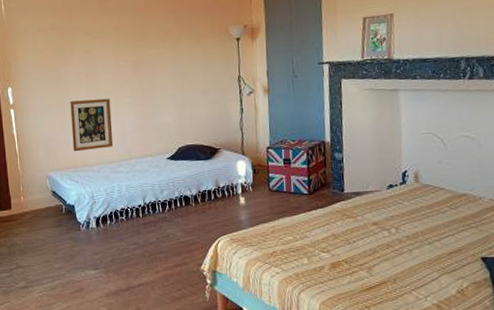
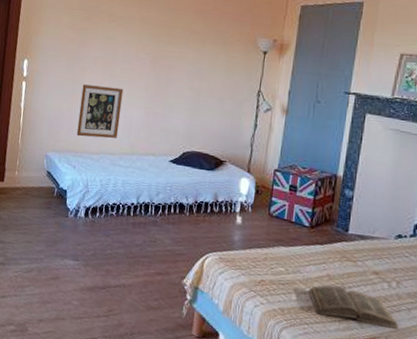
book: none [318,242,405,272] -> present [308,285,399,329]

